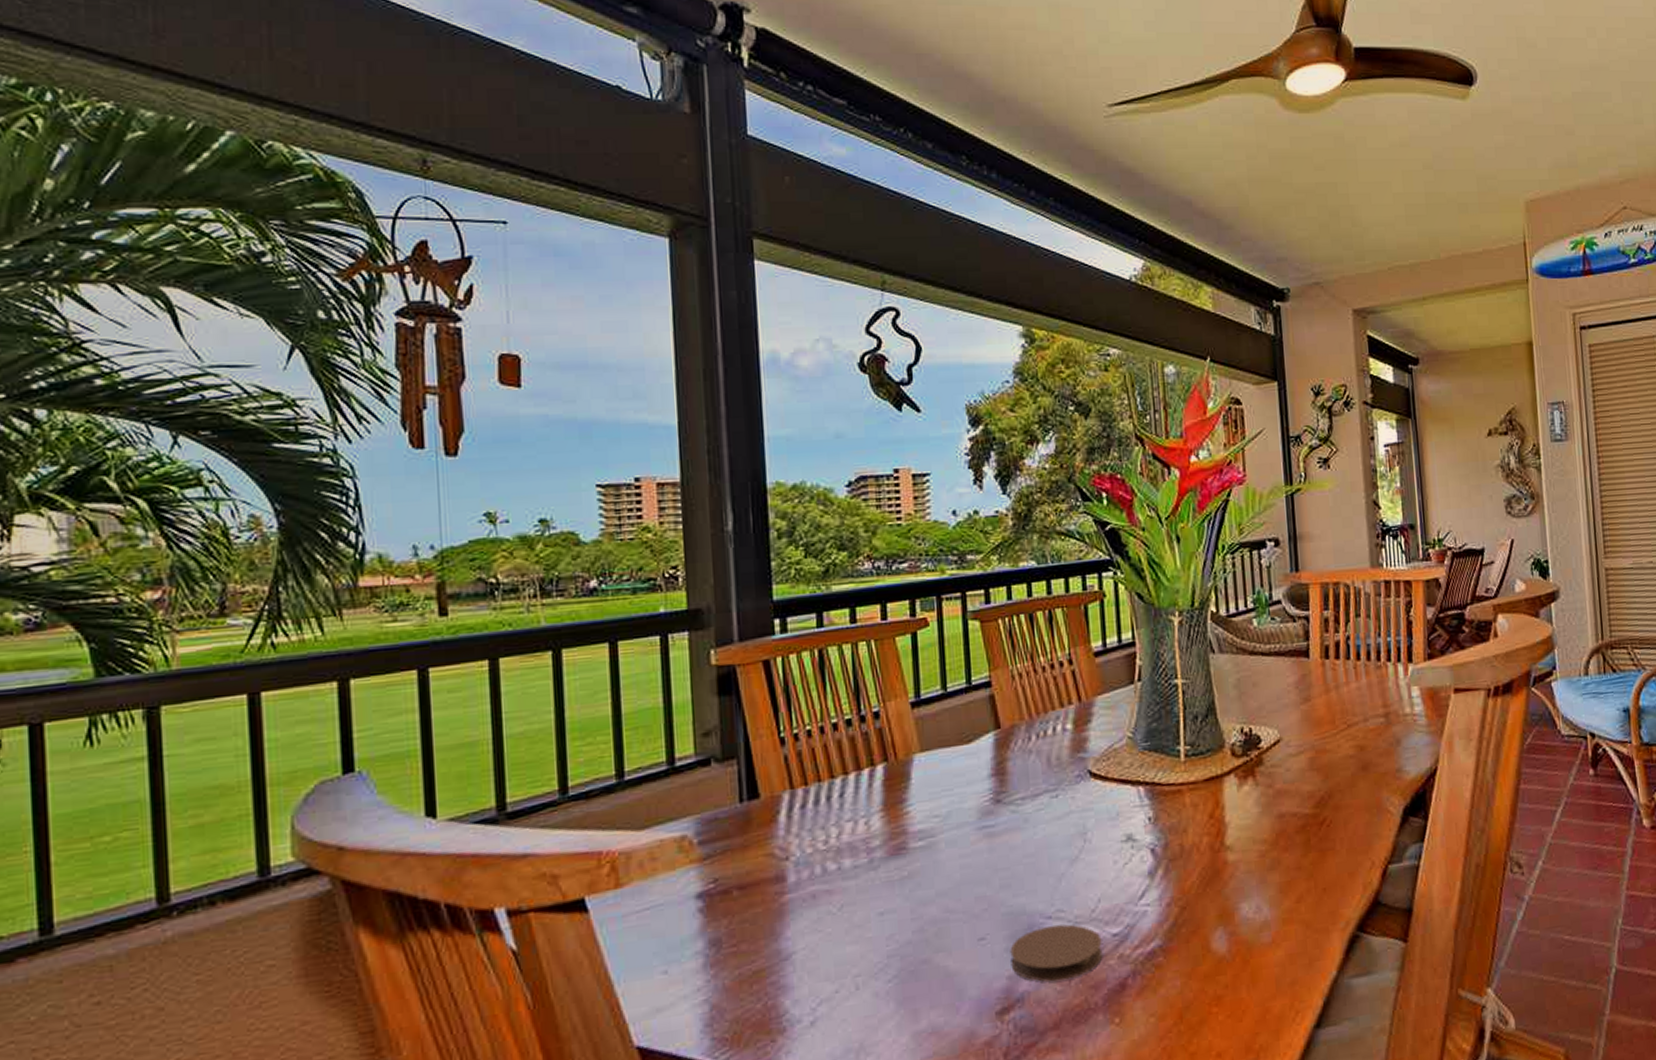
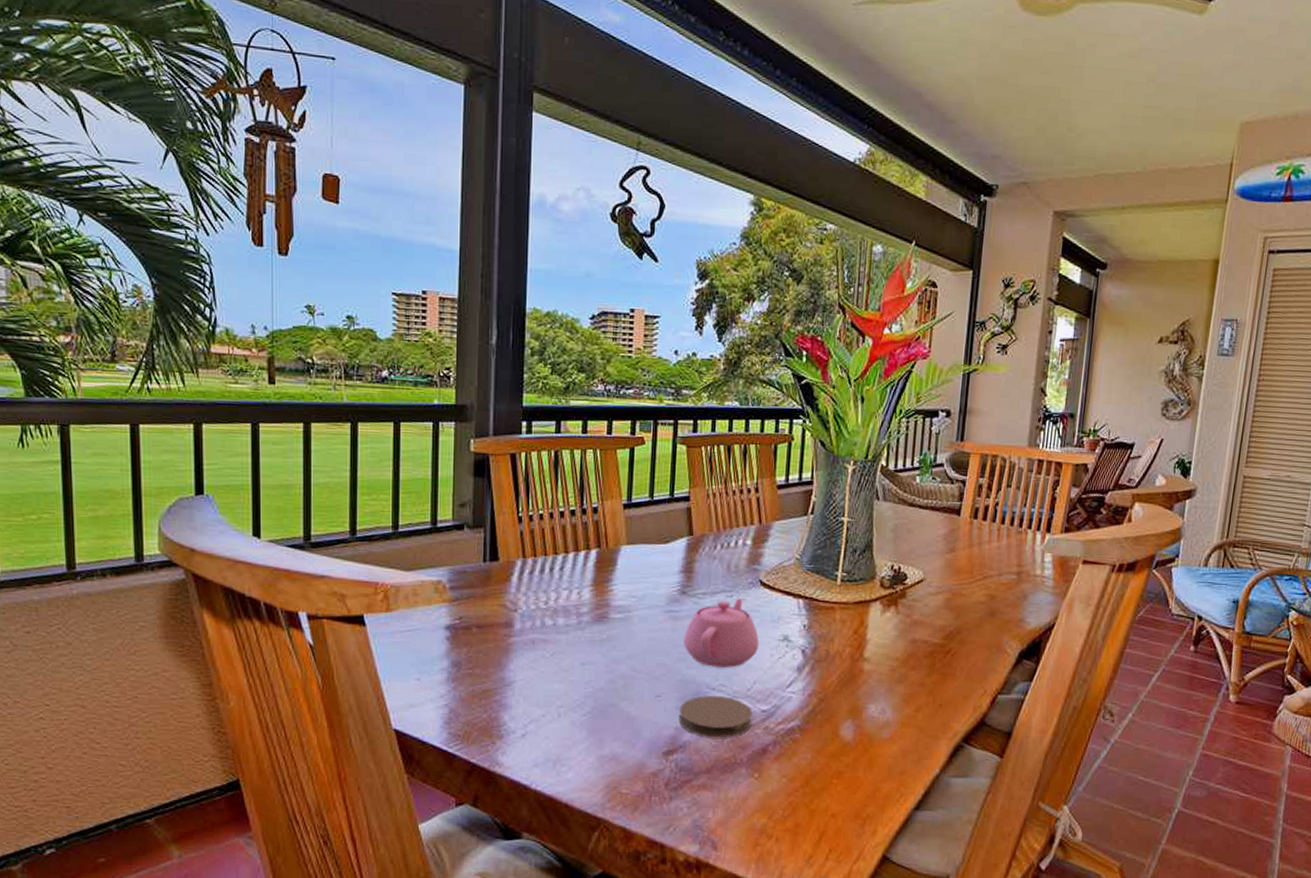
teapot: none [1005,796,1099,890] -> present [684,598,760,668]

